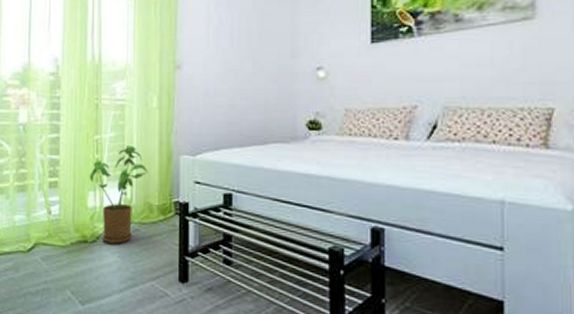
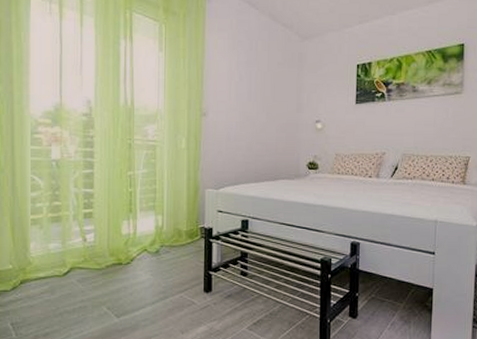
house plant: present [89,146,148,244] -> none [123,181,178,264]

